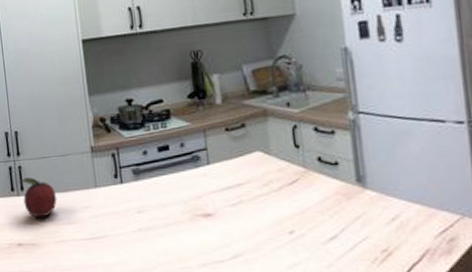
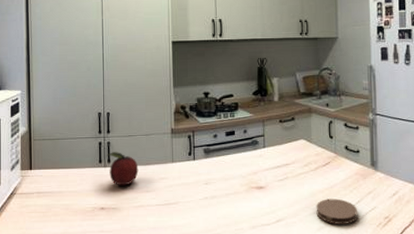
coaster: none [283,226,344,260] -> present [316,198,358,224]

